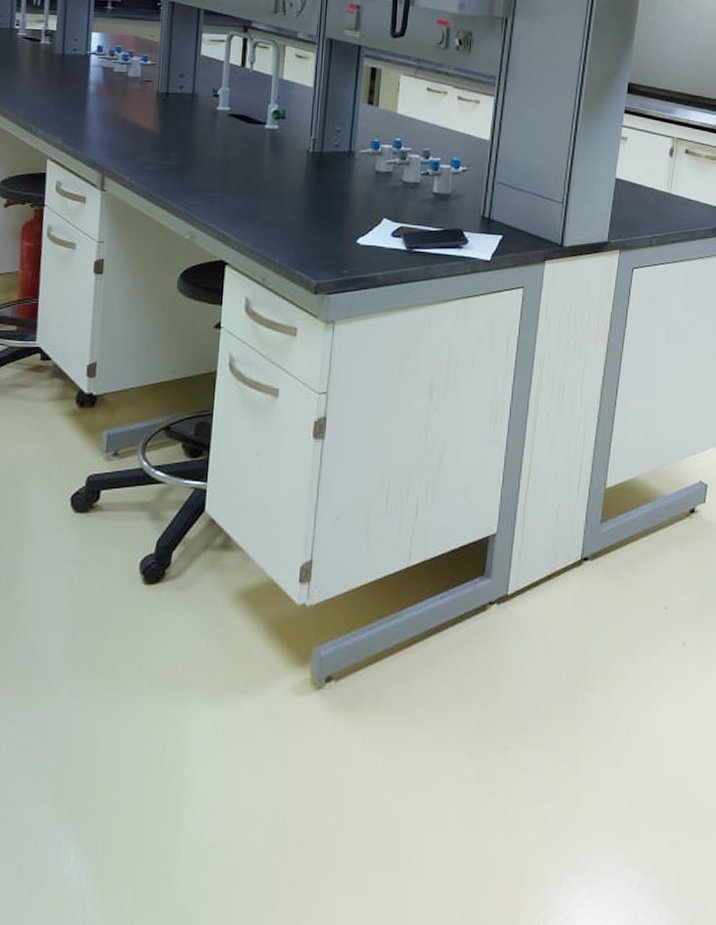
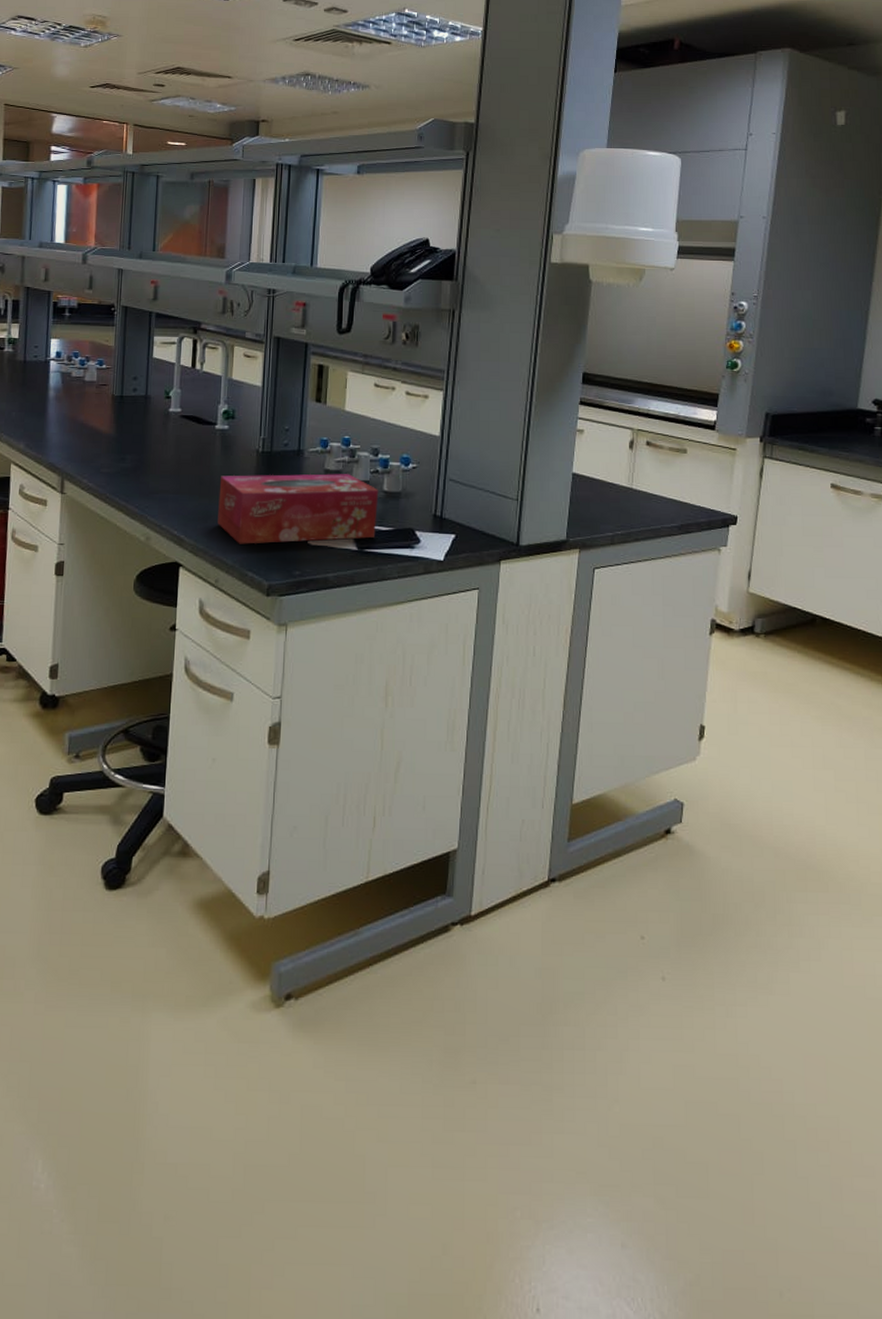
tissue box: none [265,175,428,243] -> present [217,474,378,544]

